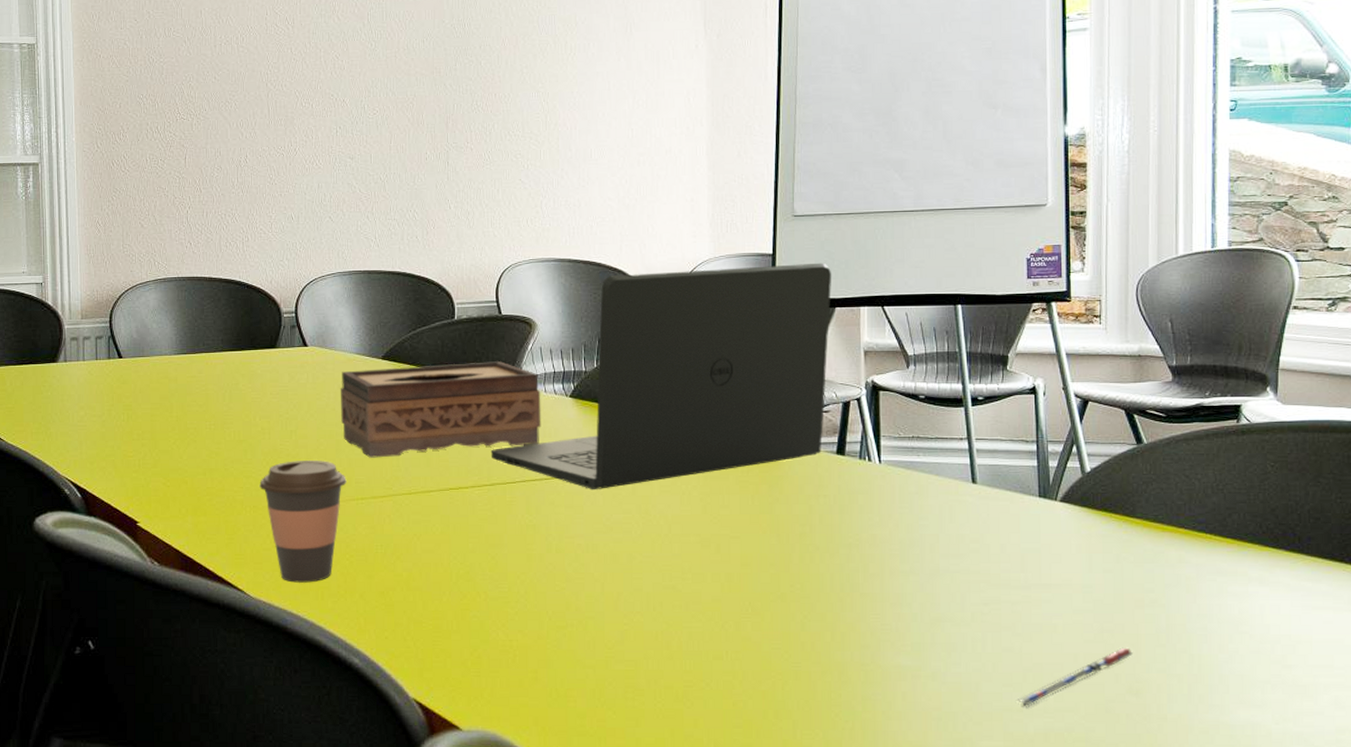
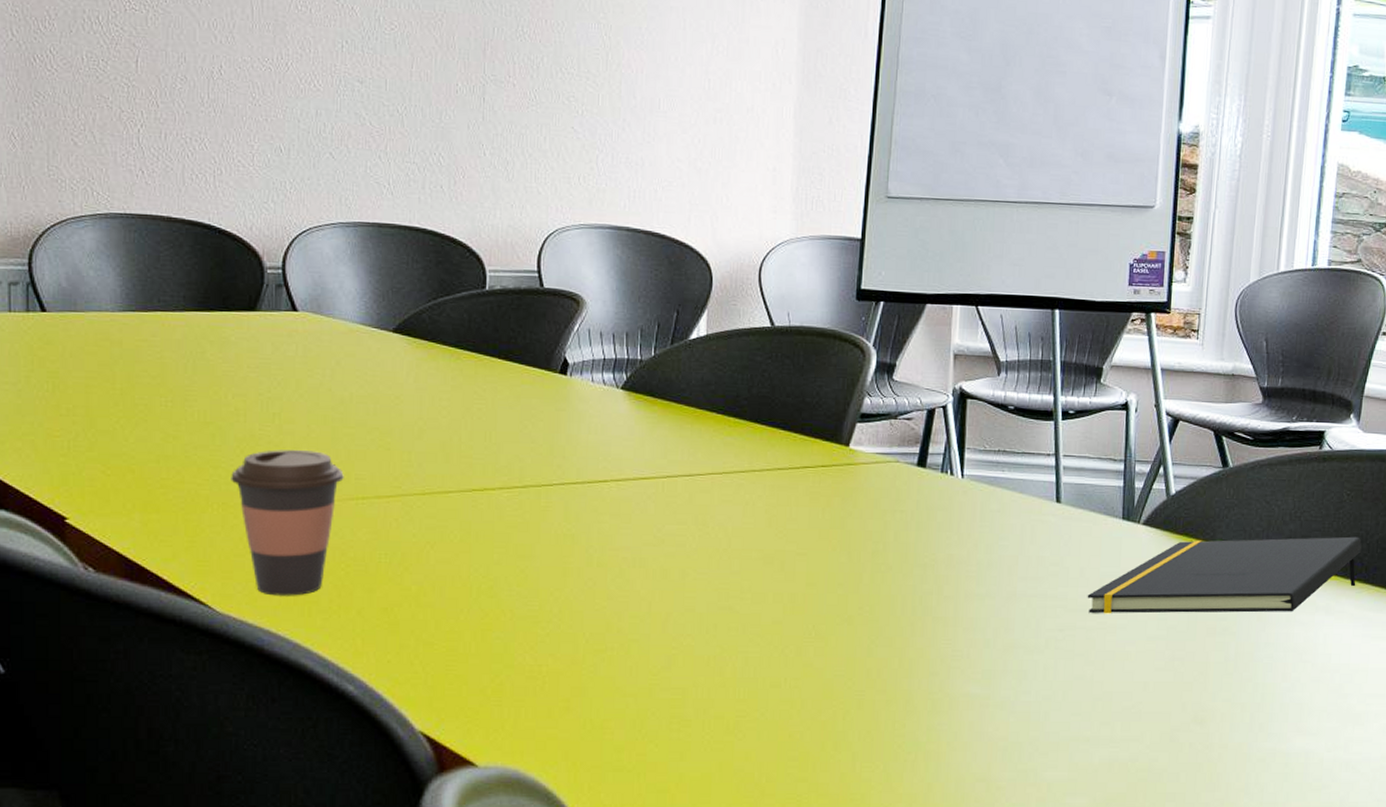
tissue box: present [340,361,541,458] -> none [338,342,587,450]
laptop: present [490,262,832,490] -> none [524,250,925,497]
notepad: none [1009,507,1292,588] -> present [1087,536,1362,614]
pen: present [1017,647,1133,709] -> none [1084,675,1201,738]

